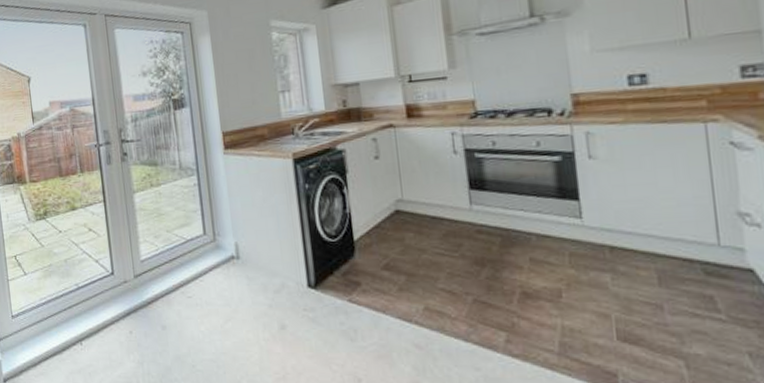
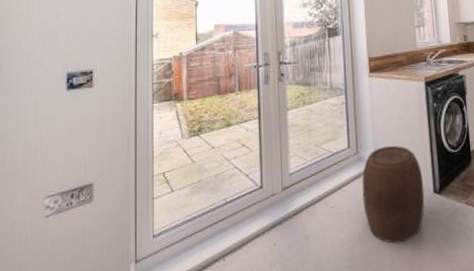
stool: none [221,232,297,340] -> present [362,145,425,244]

